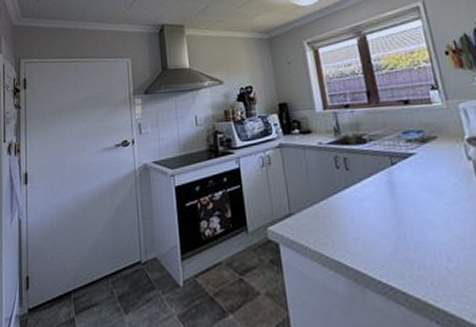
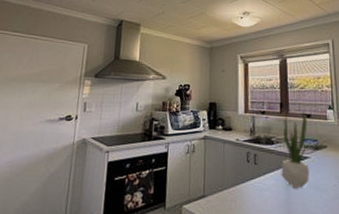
potted plant: none [373,97,420,194] -> present [281,111,314,189]

